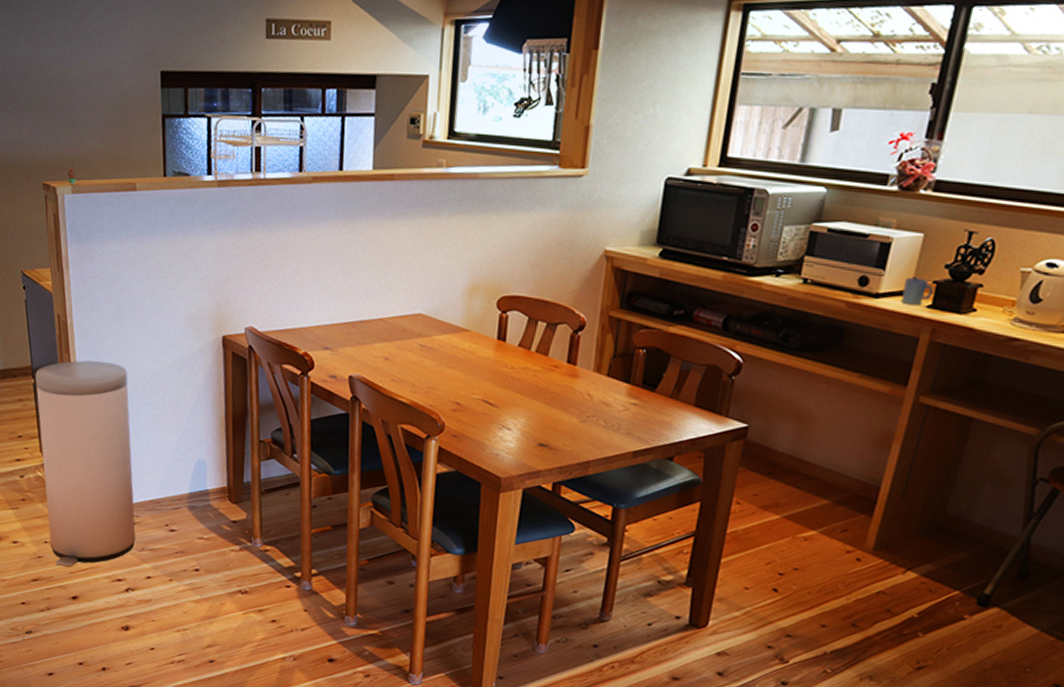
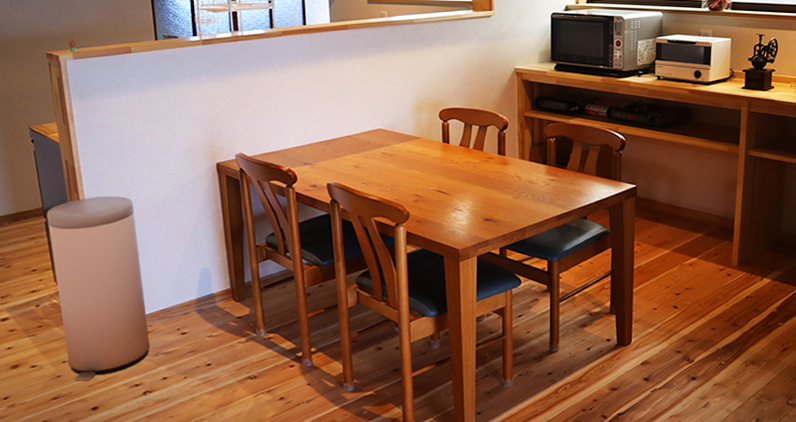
mug: present [901,277,934,307] -> none [724,69,744,89]

